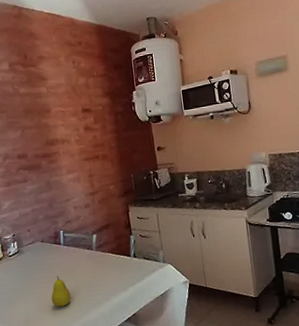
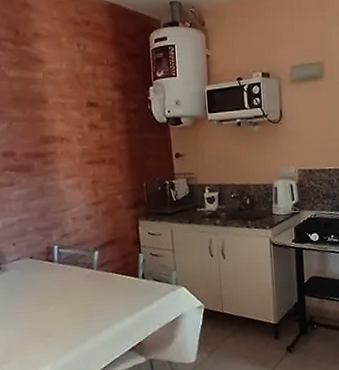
fruit: present [51,275,71,307] -> none [40,298,65,335]

